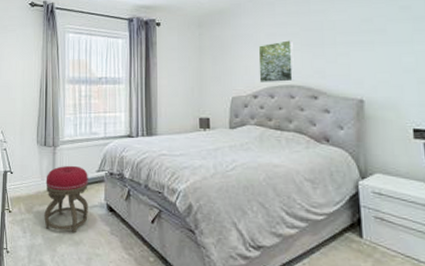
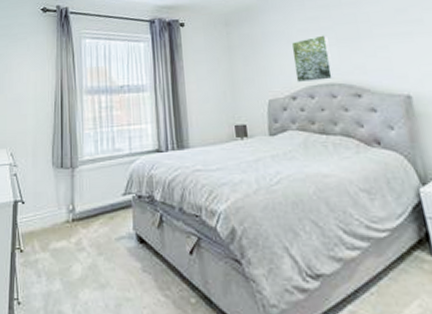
stool: present [44,165,88,232] -> none [62,189,115,272]

